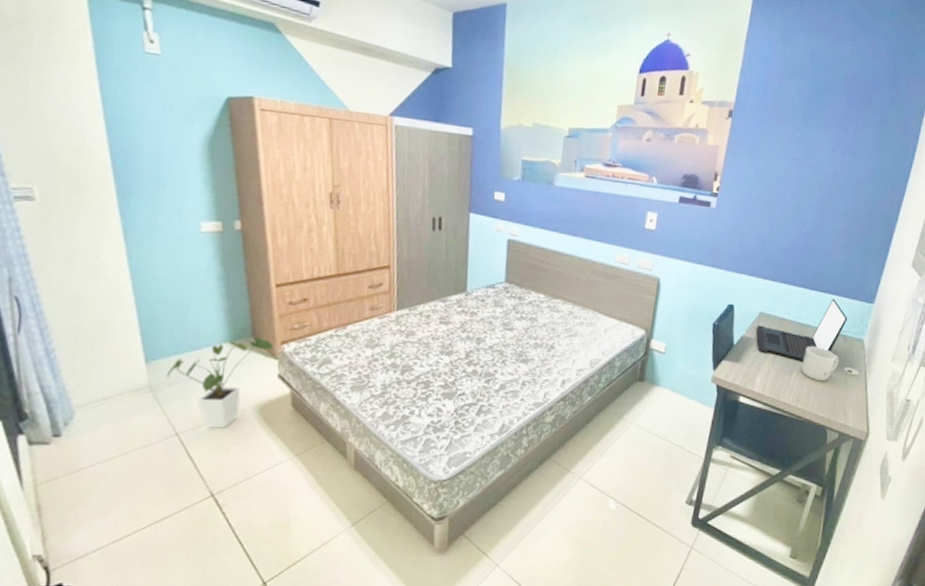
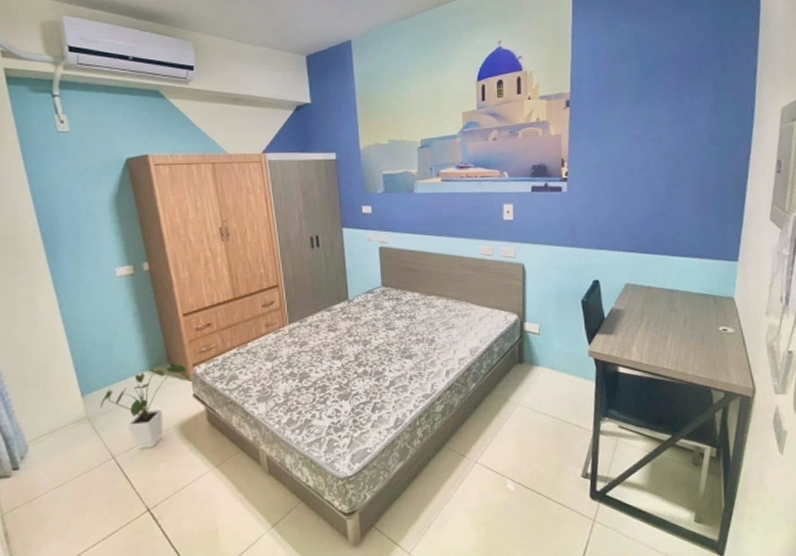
laptop: present [756,299,848,362] -> none [625,262,714,326]
mug: present [801,346,839,382] -> none [675,310,712,344]

